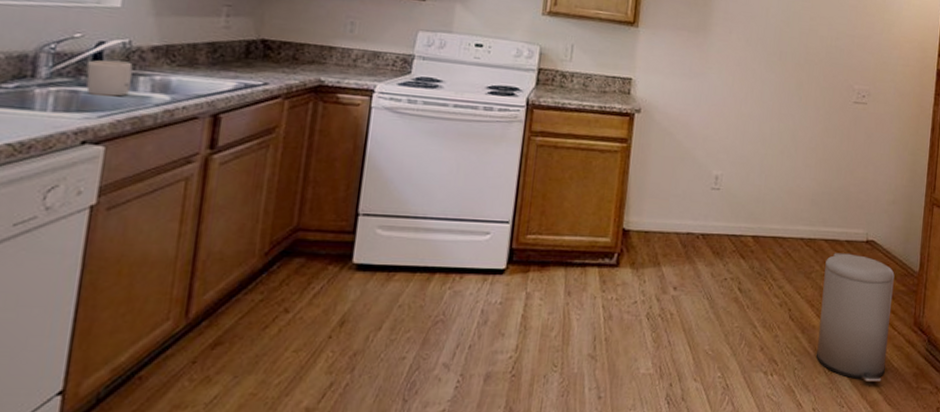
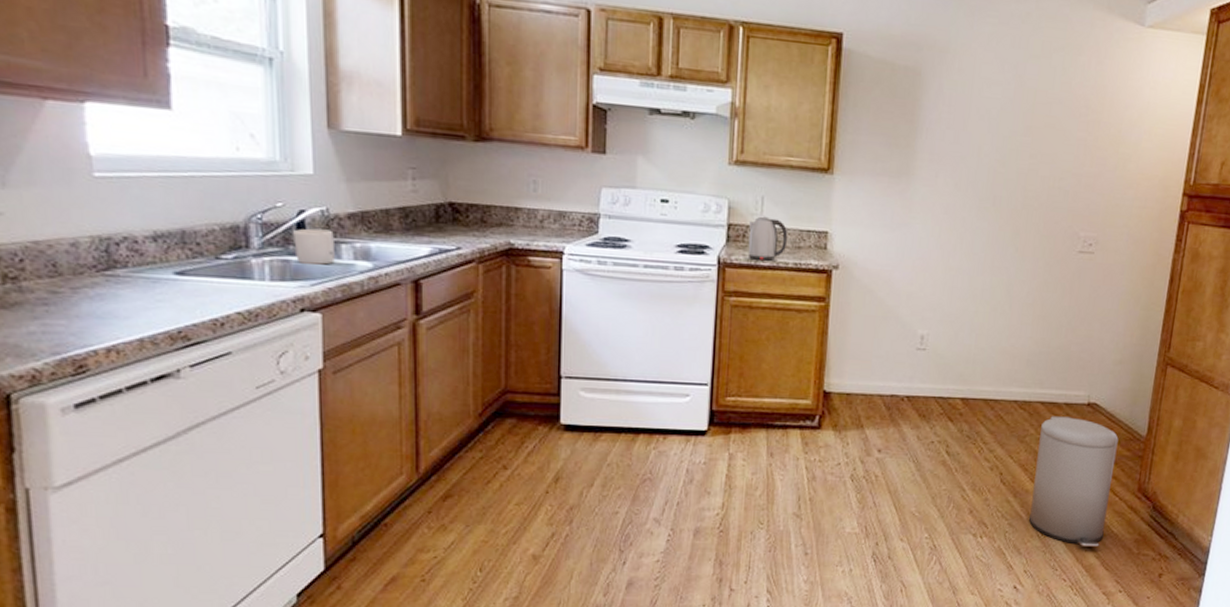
kettle: none [555,62,595,104] -> present [747,216,788,261]

